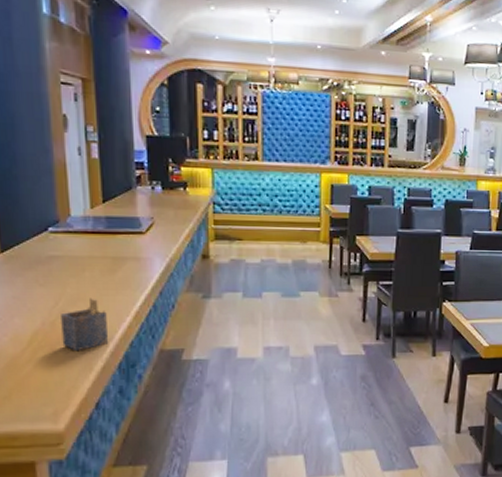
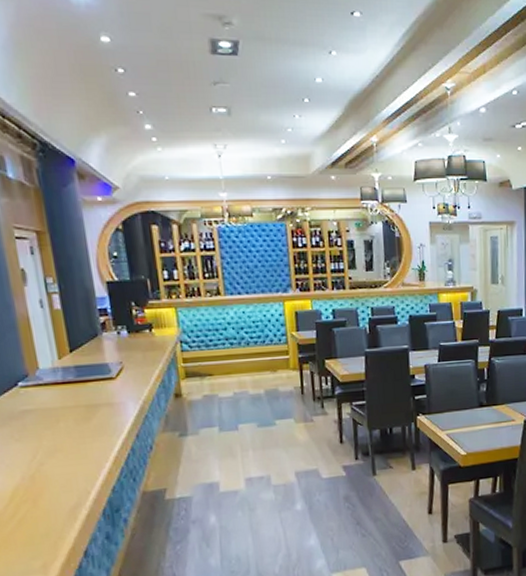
napkin holder: present [61,298,109,352] -> none [40,448,91,503]

